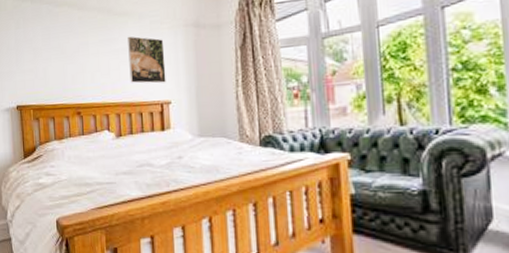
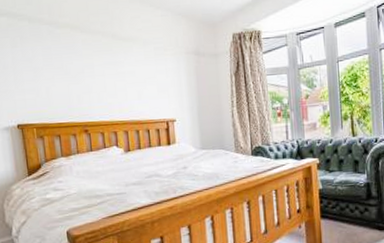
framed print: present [128,36,166,84] -> none [133,60,171,104]

